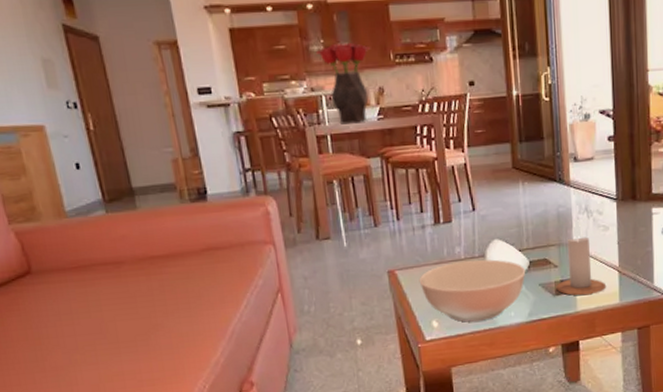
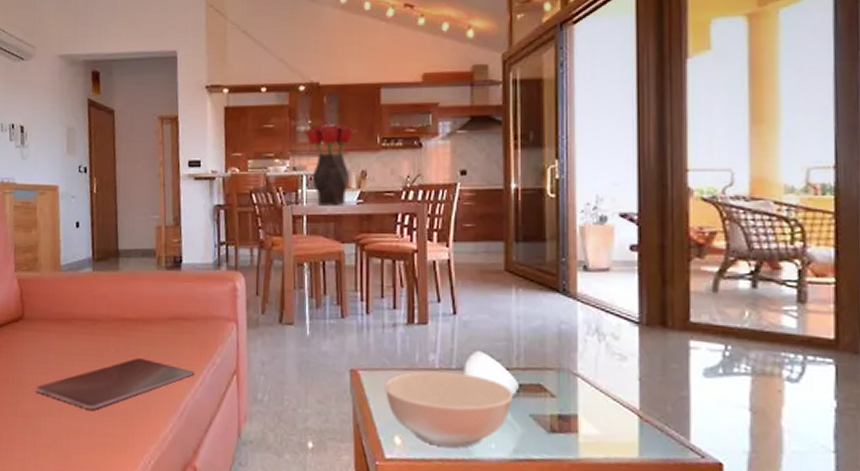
tablet: none [62,292,238,351] -> present [36,358,195,410]
candle: present [556,219,607,296] -> none [552,341,621,441]

